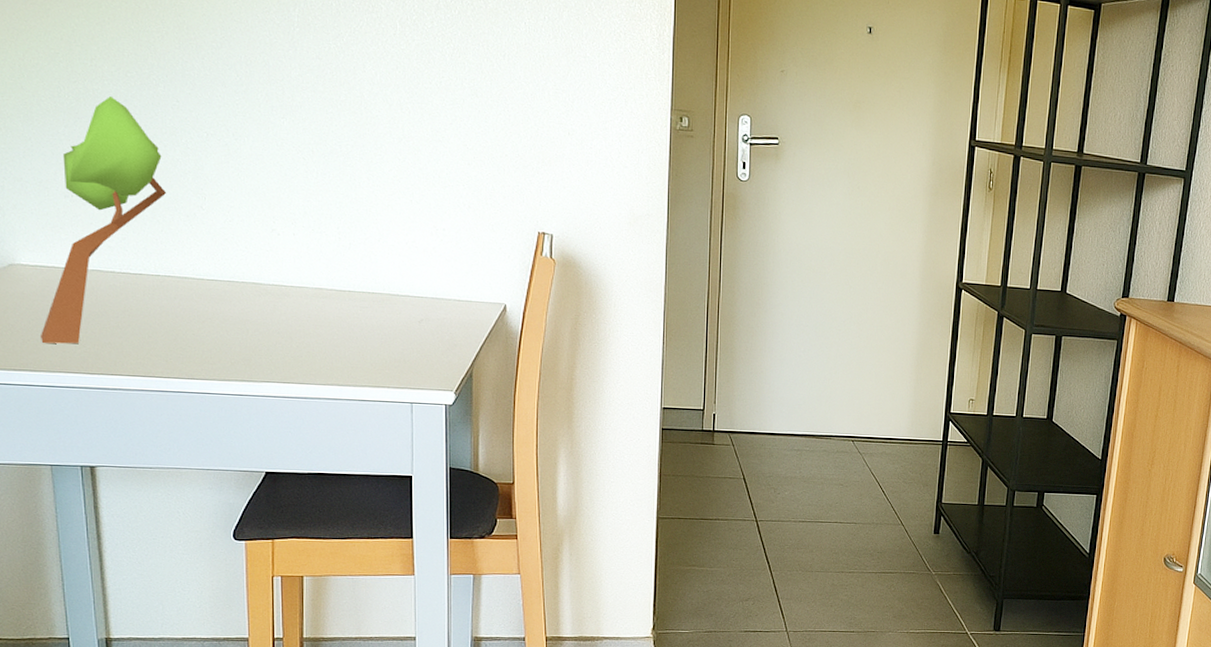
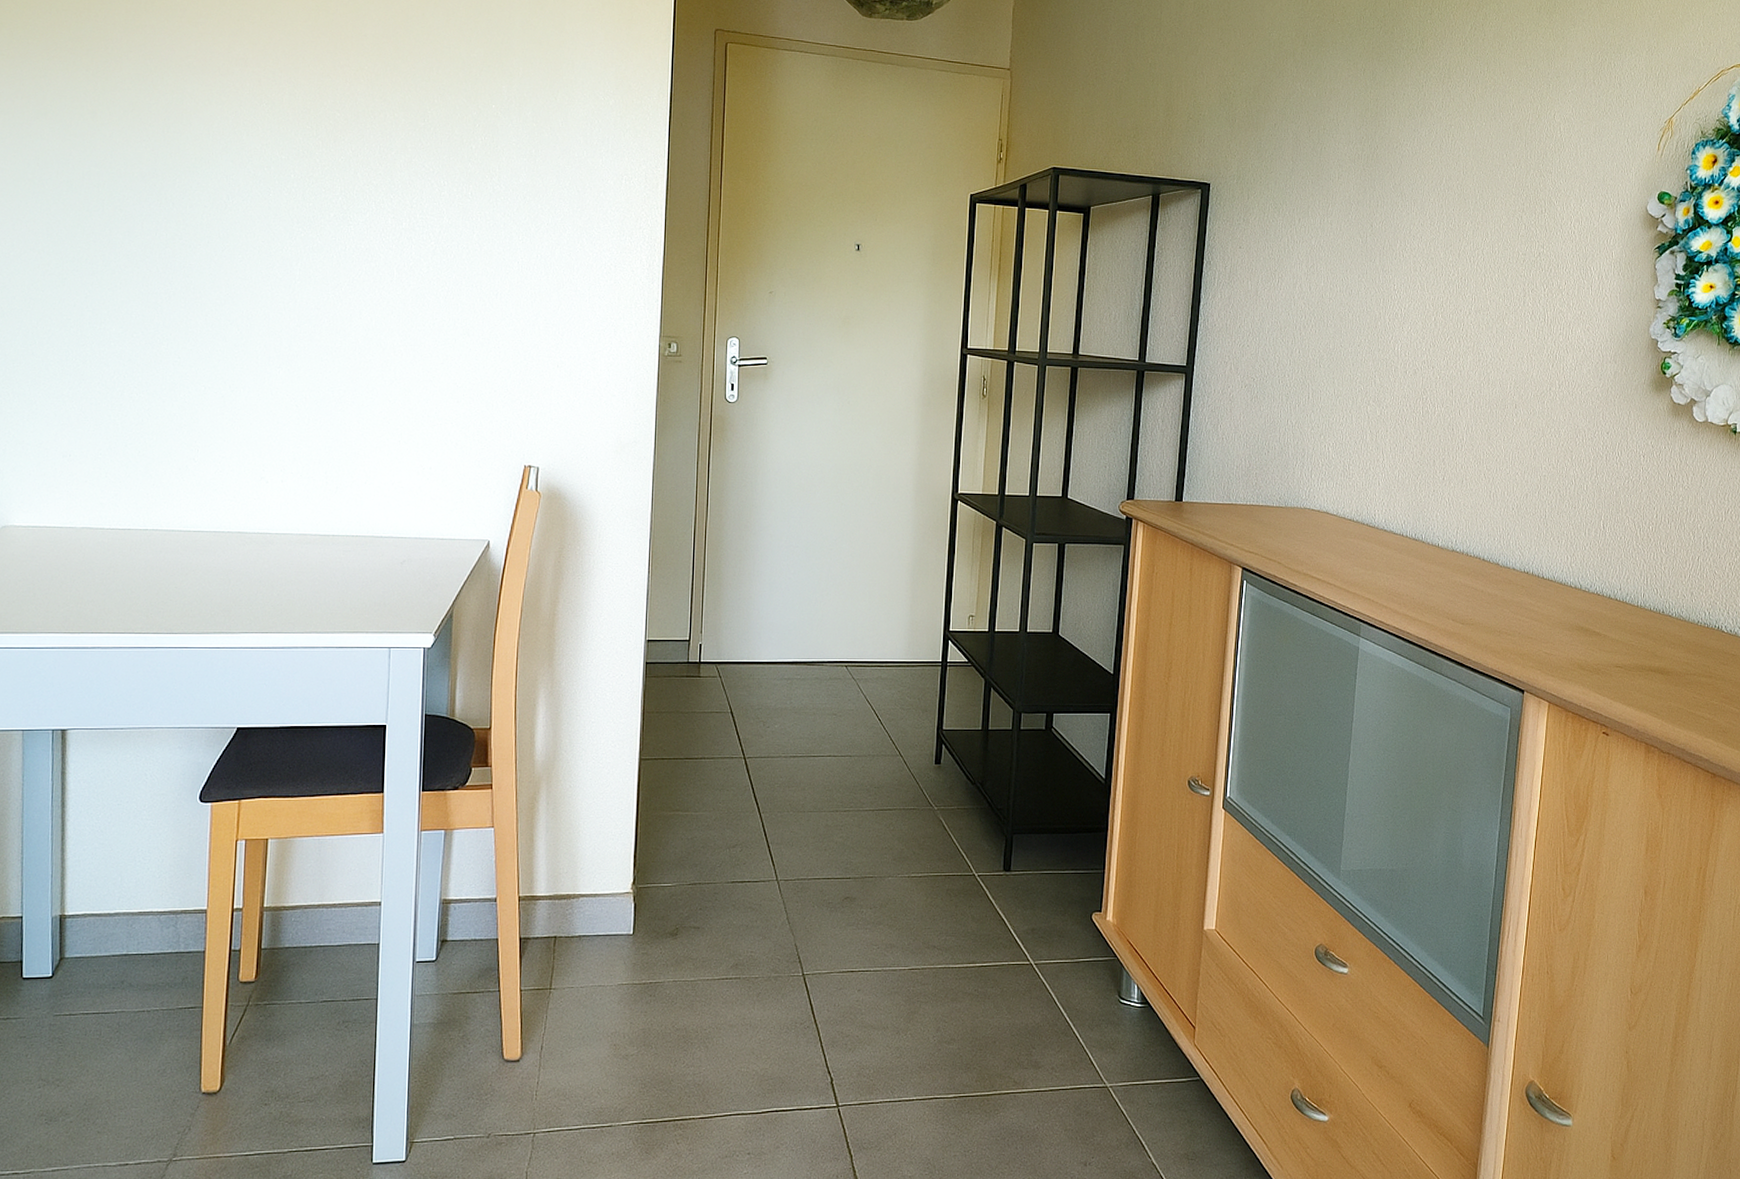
plant: present [40,95,167,344] -> none [25,356,162,604]

